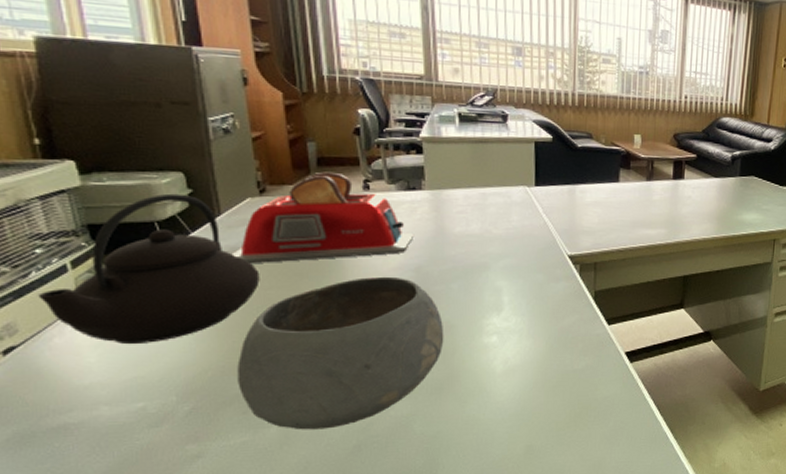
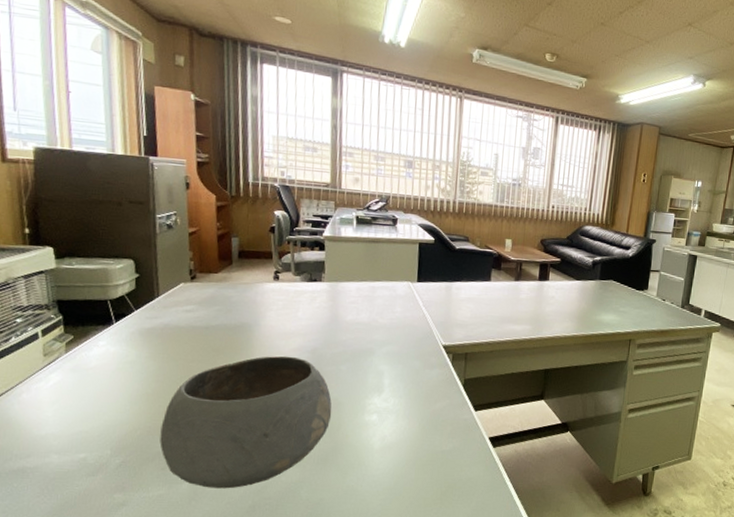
teapot: present [37,193,260,345] -> none [14,277,185,404]
toaster: present [231,171,413,264] -> none [164,263,312,340]

